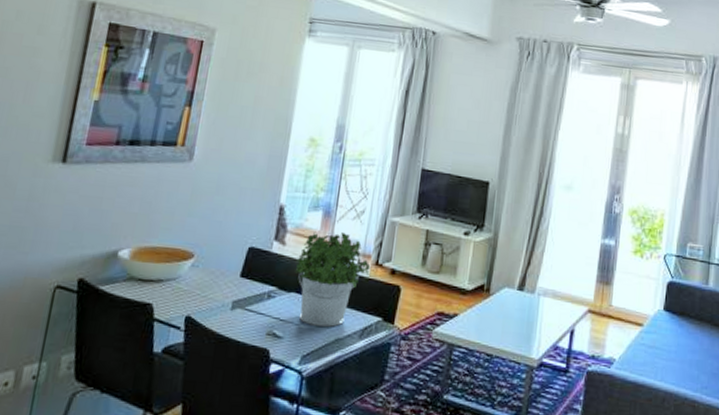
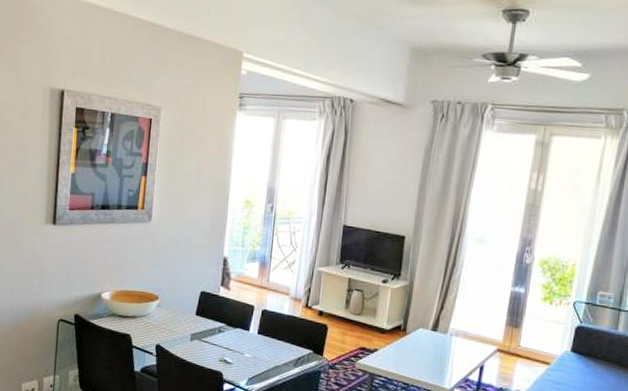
potted plant: present [295,231,371,327] -> none [239,279,302,357]

